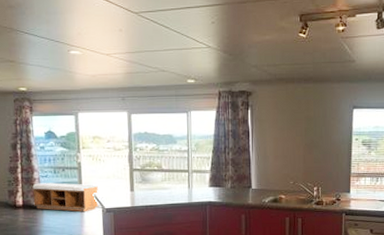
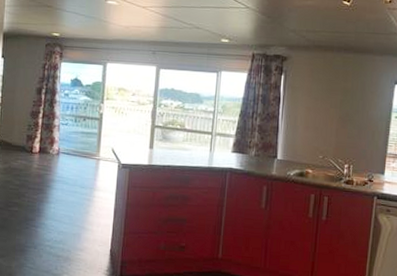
bench: present [32,182,98,212] -> none [50,130,117,166]

